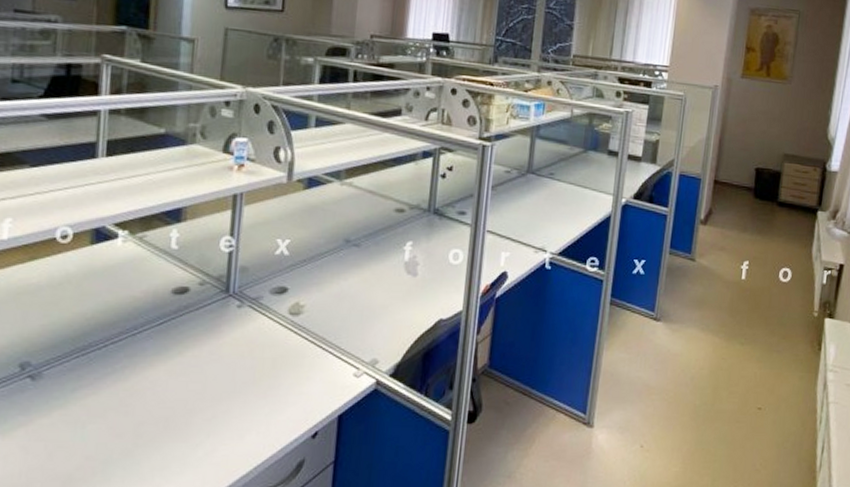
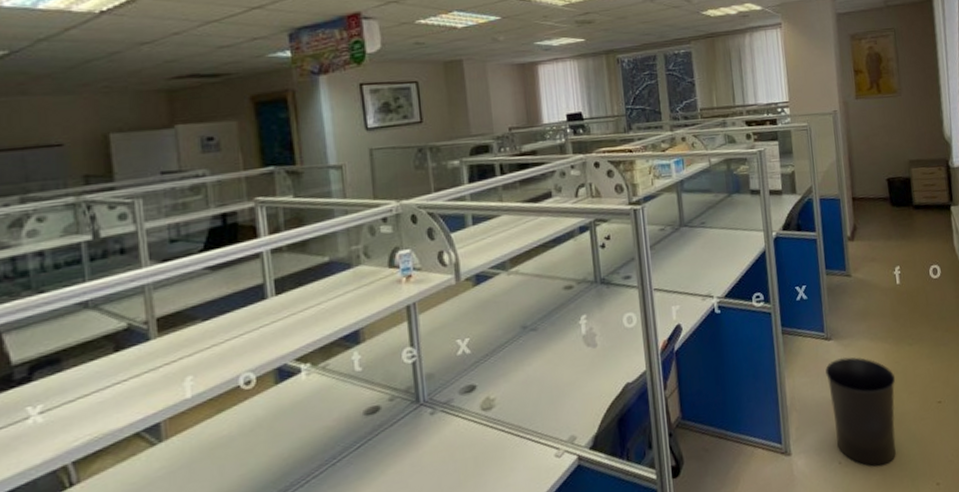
waste bin: none [643,341,719,458] -> present [825,357,896,467]

